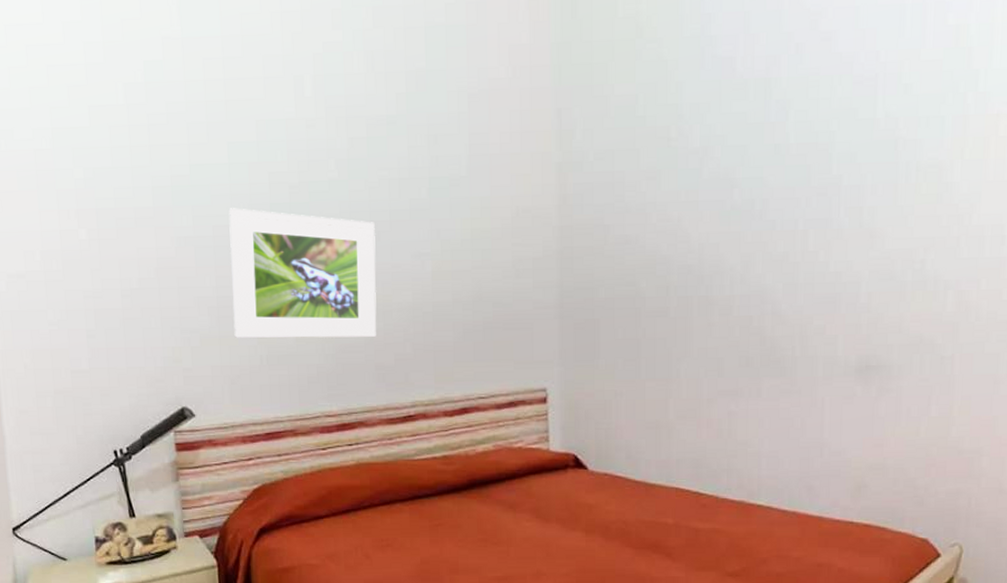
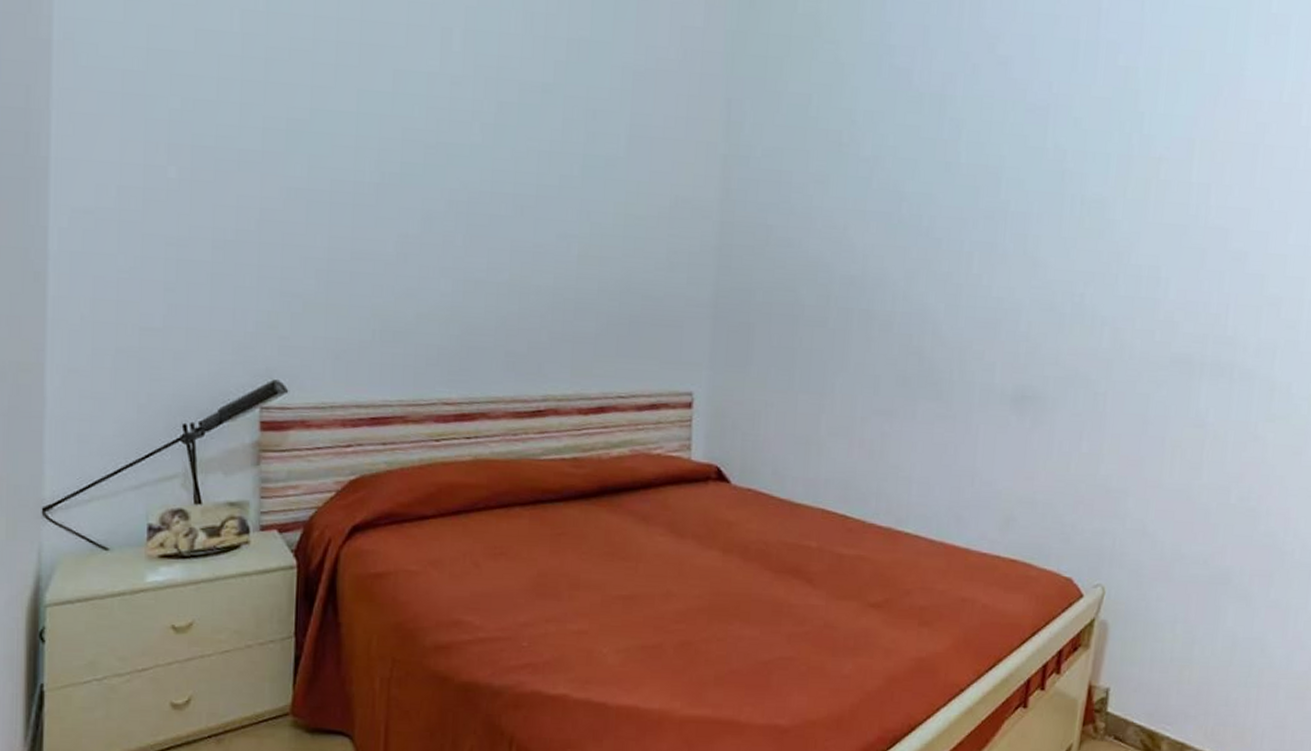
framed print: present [228,208,377,339] -> none [344,162,519,322]

